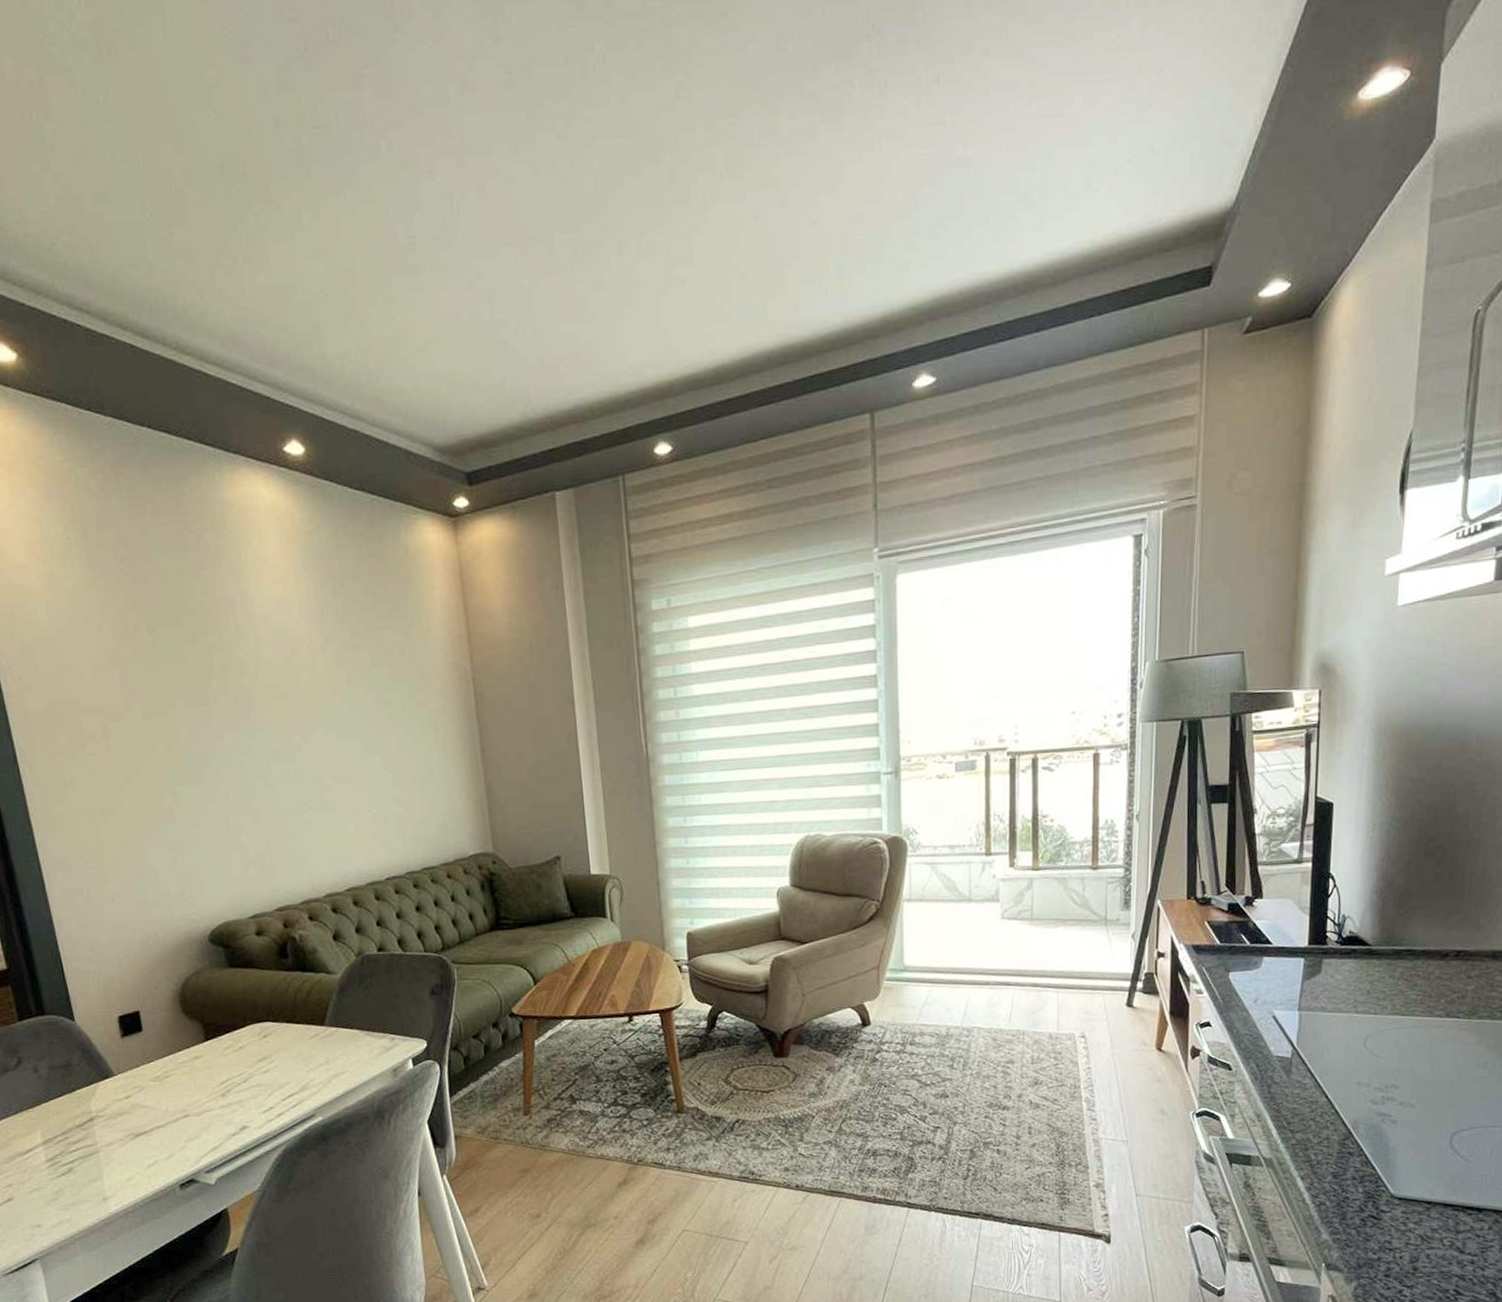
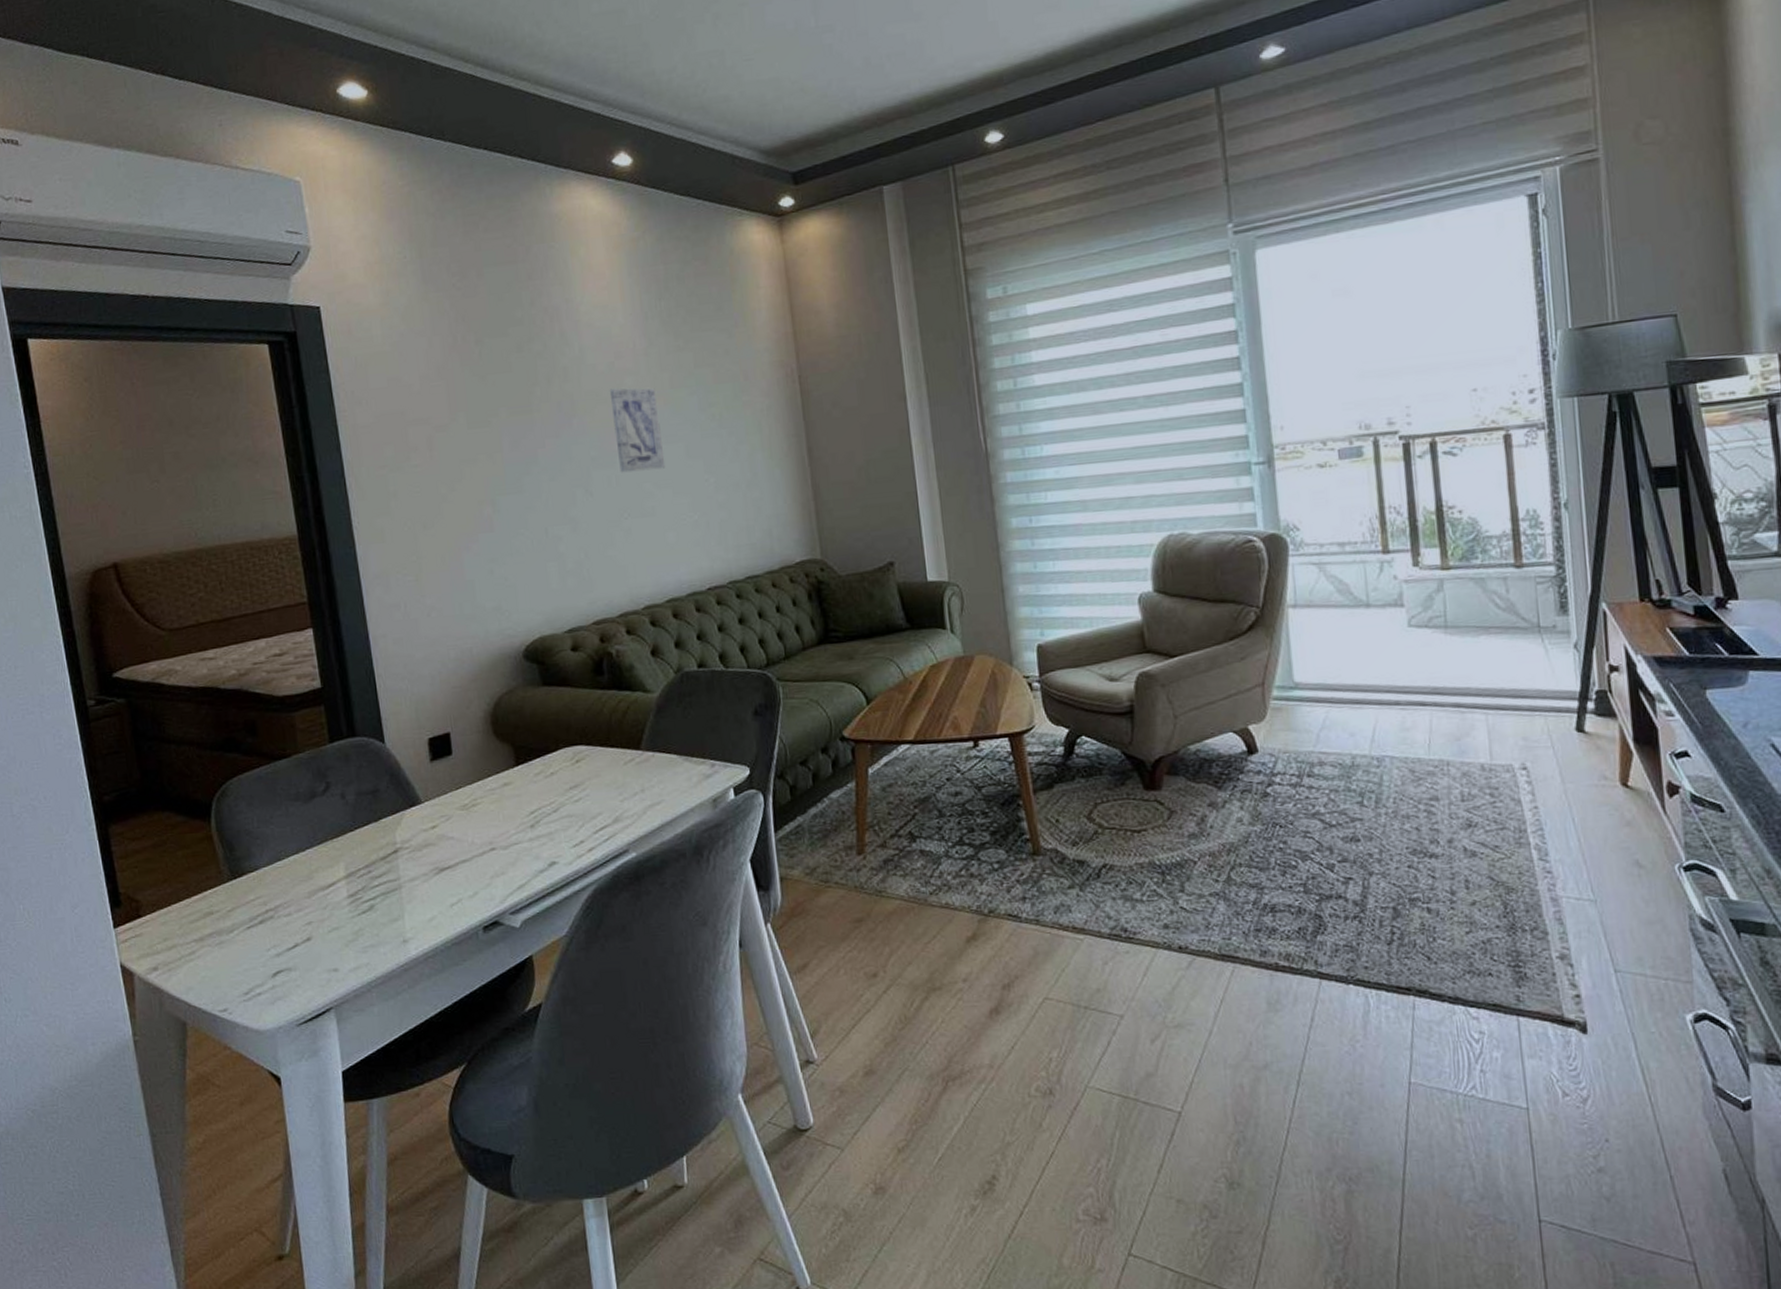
wall art: none [286,683,344,767] -> present [609,387,666,473]

